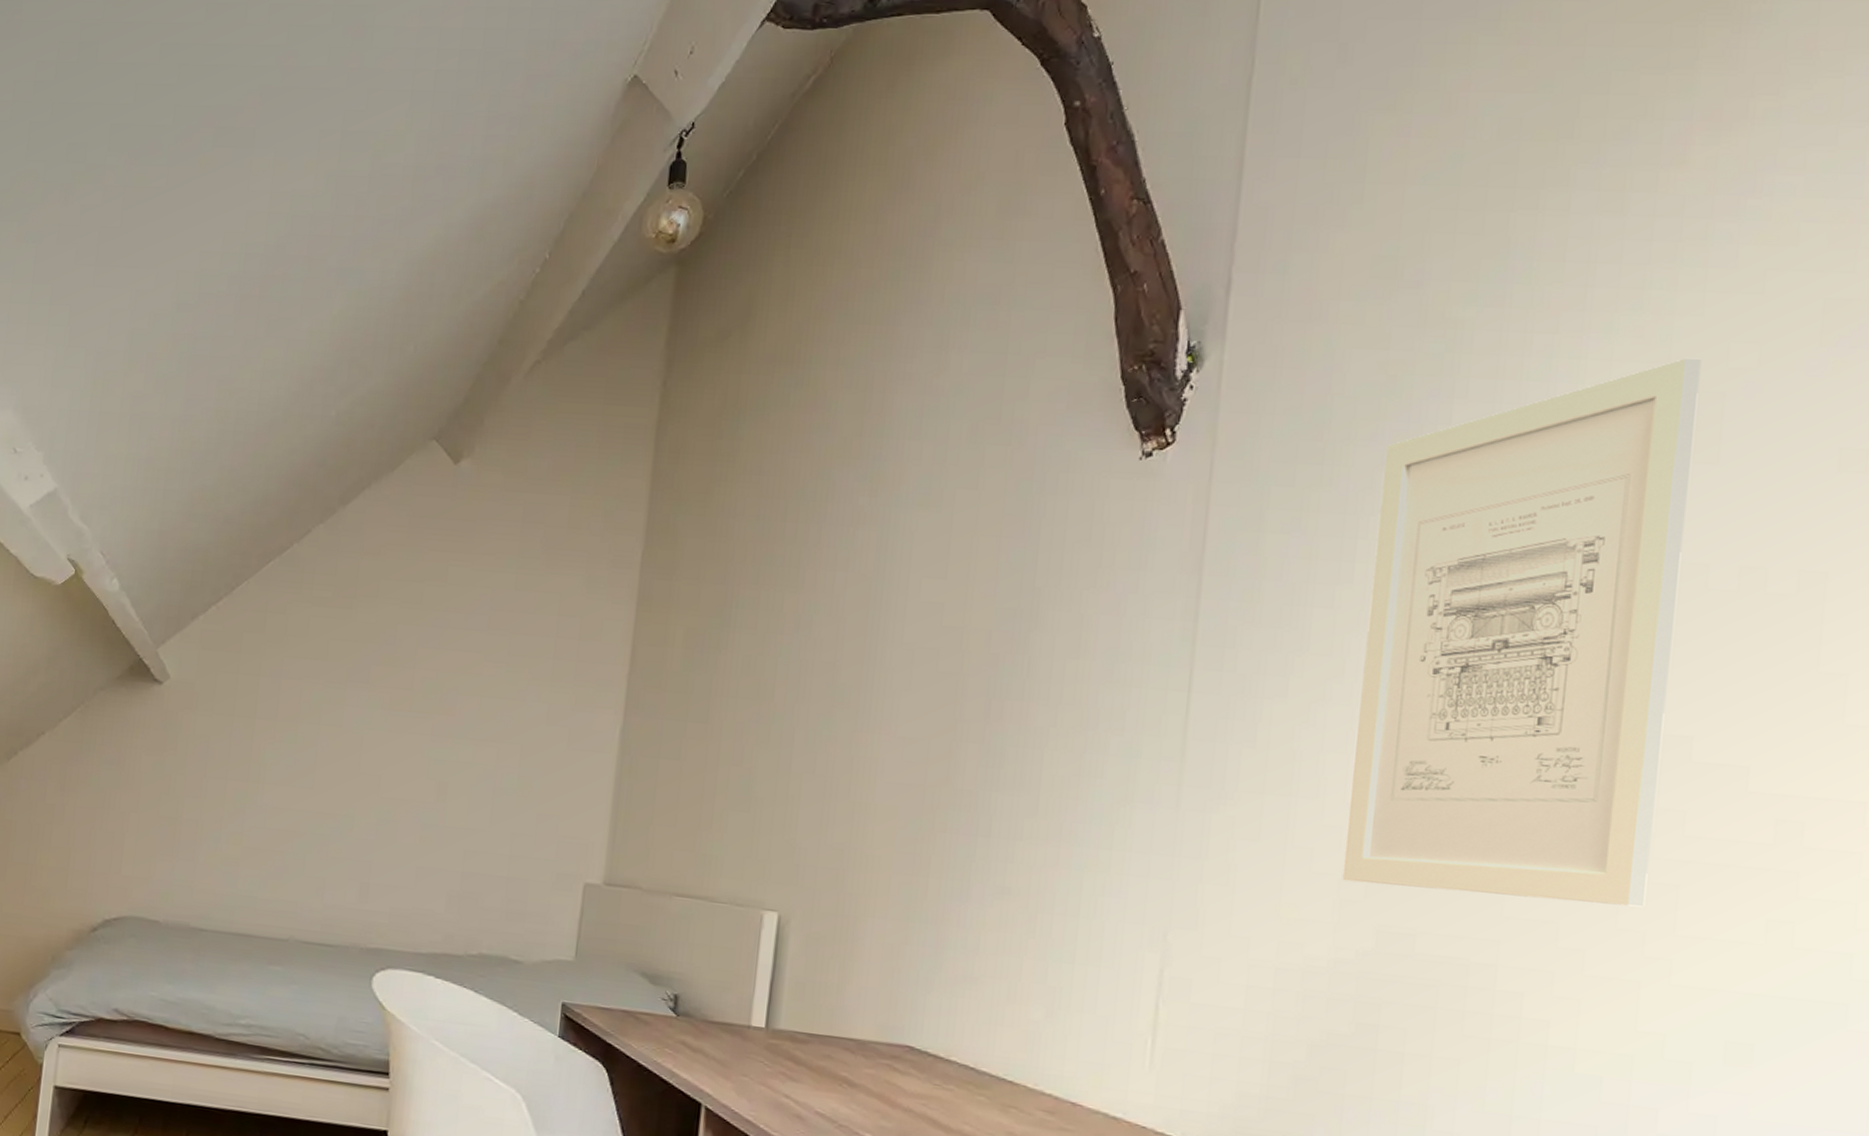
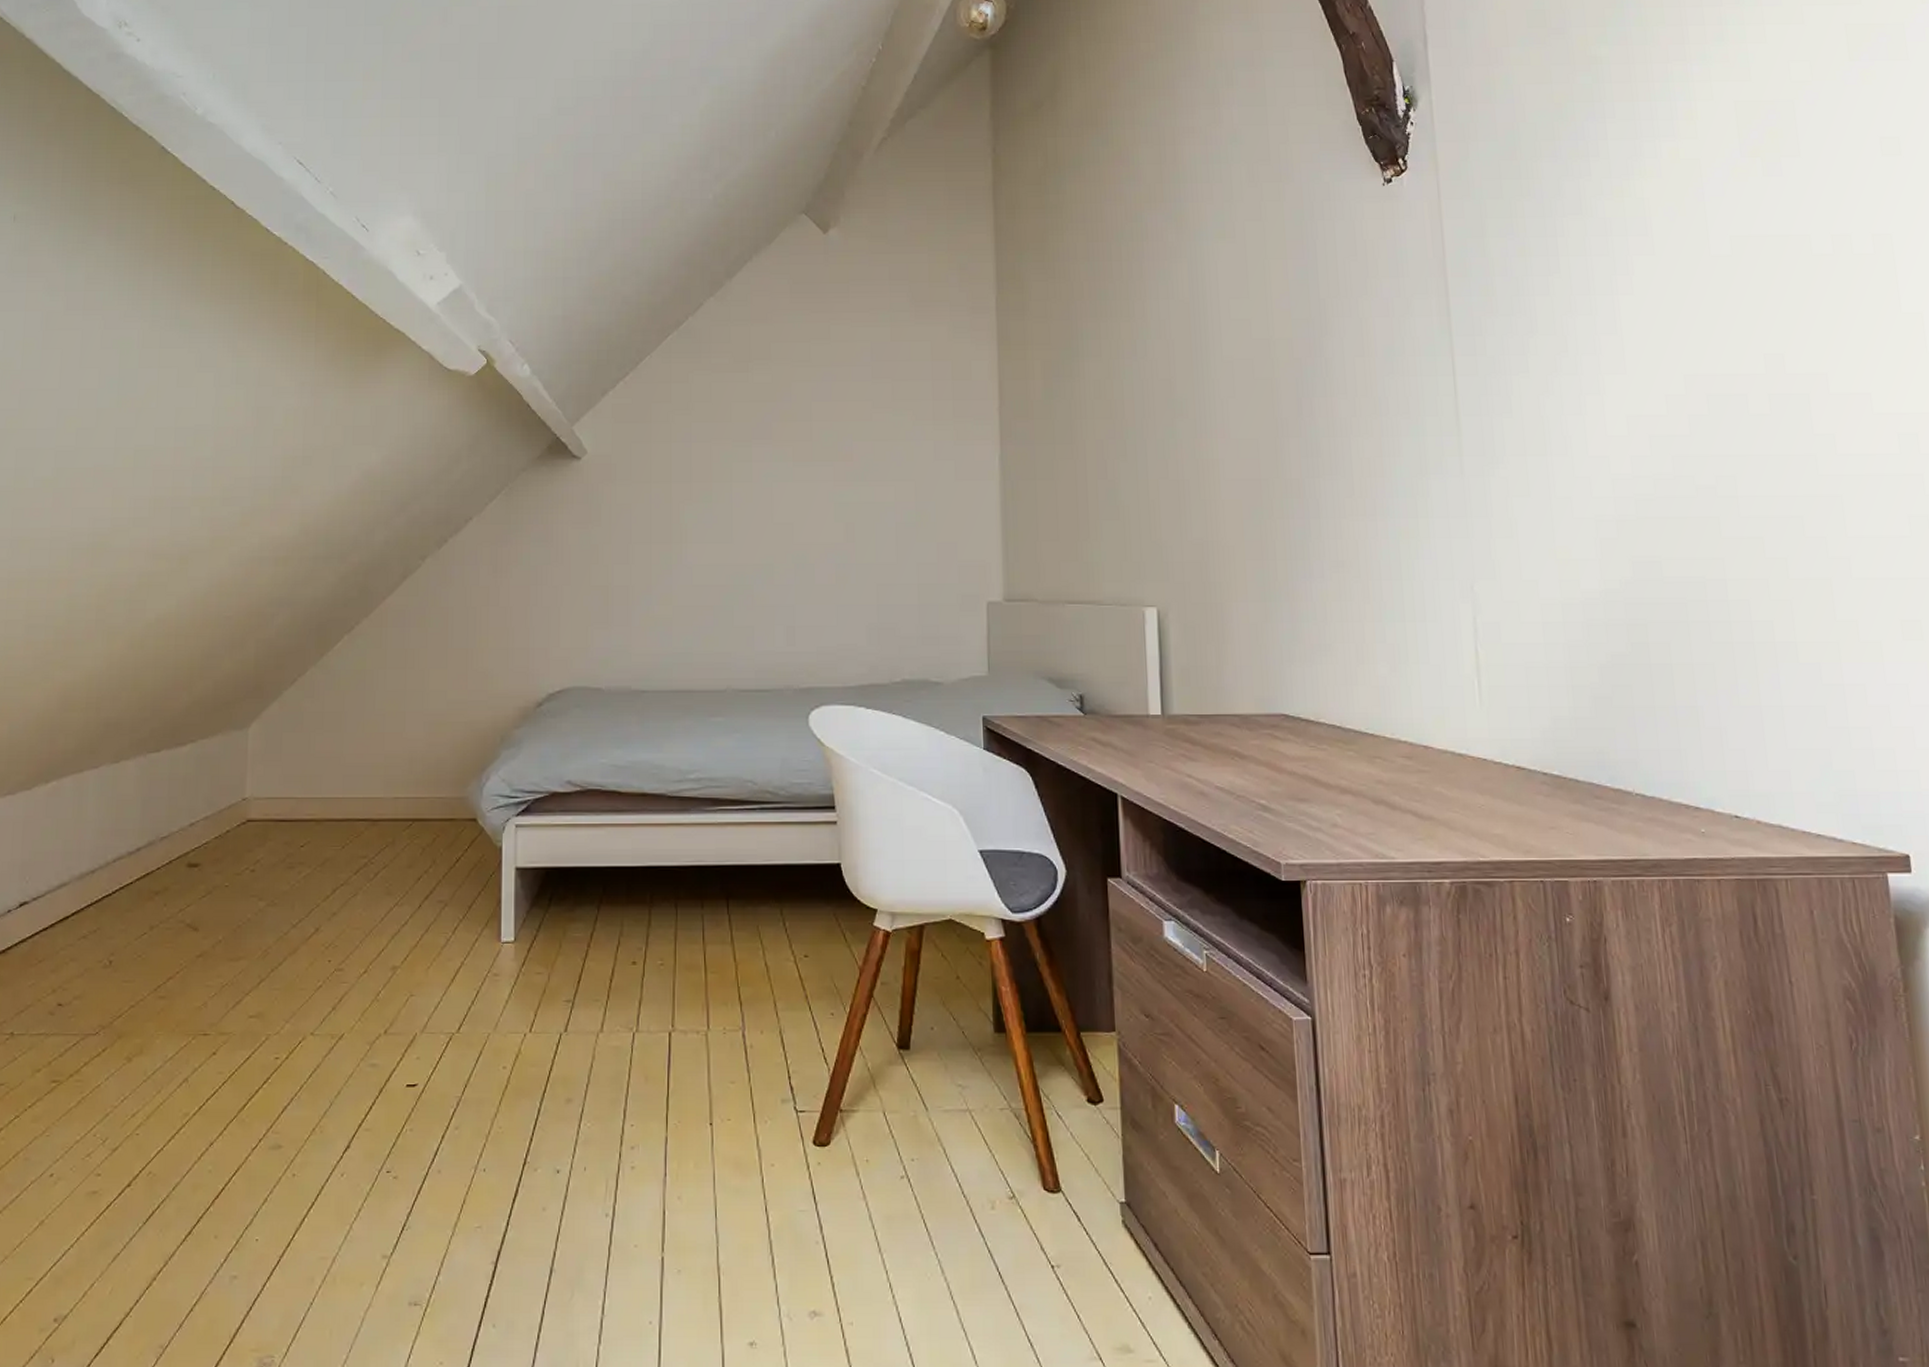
wall art: present [1342,357,1702,907] -> none [1565,75,1821,522]

